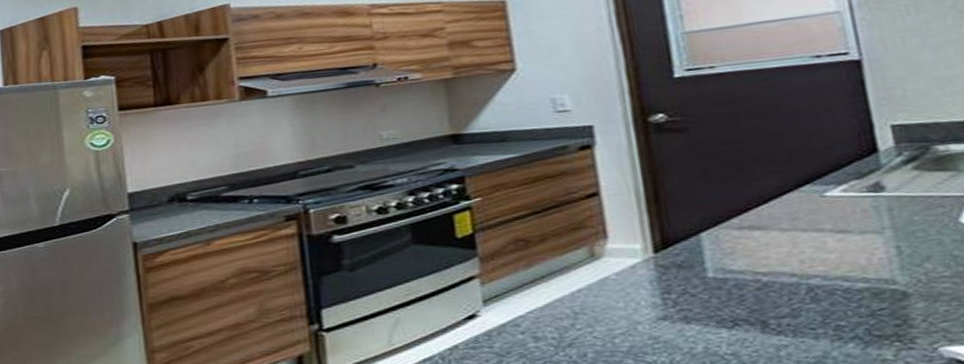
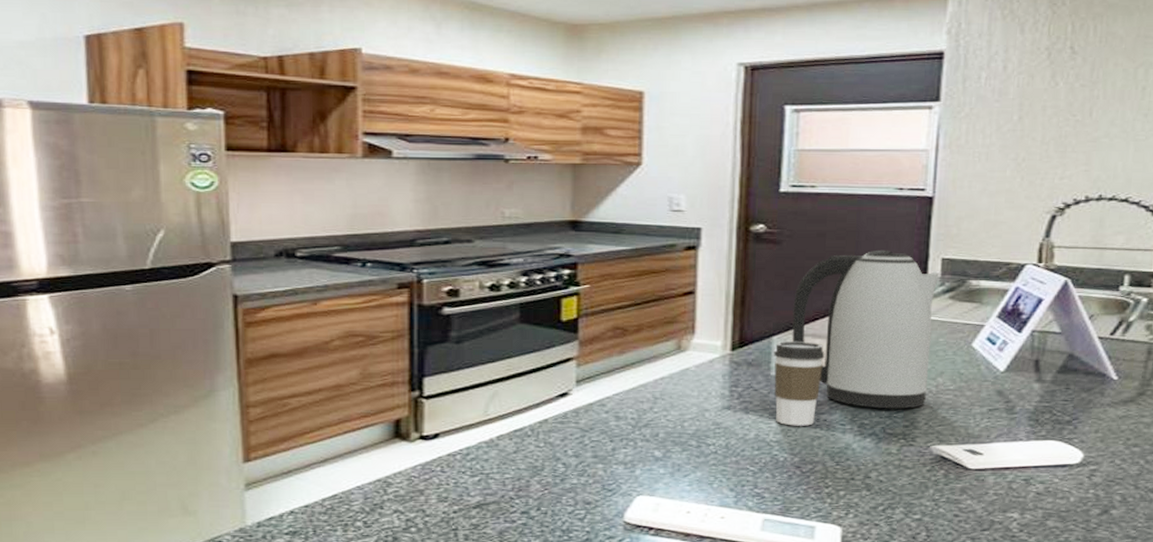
coffee cup: none [705,235,775,335] -> present [774,342,825,426]
kettle: none [716,123,917,306] -> present [792,249,940,409]

